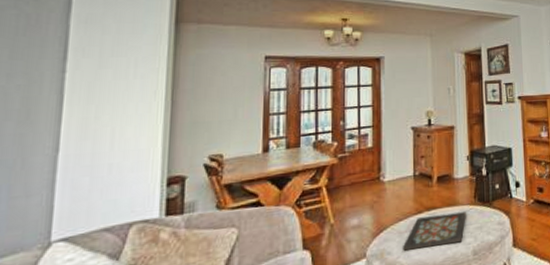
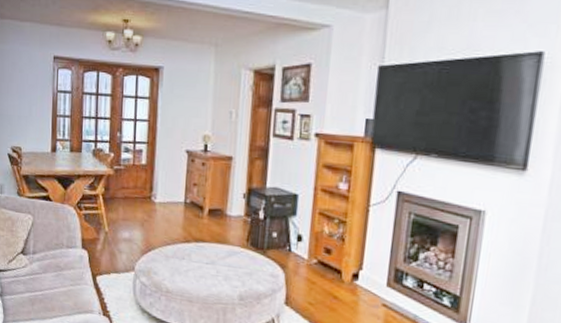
decorative tray: present [403,212,466,251] -> none [169,246,236,284]

